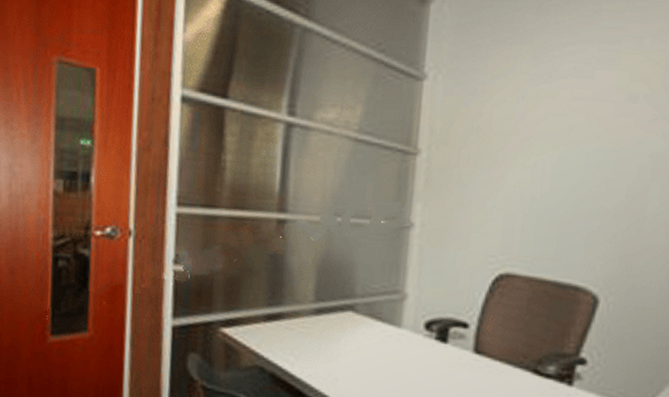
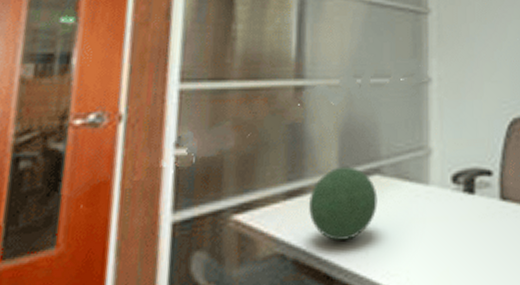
decorative orb: none [286,299,350,366] -> present [309,166,378,241]

